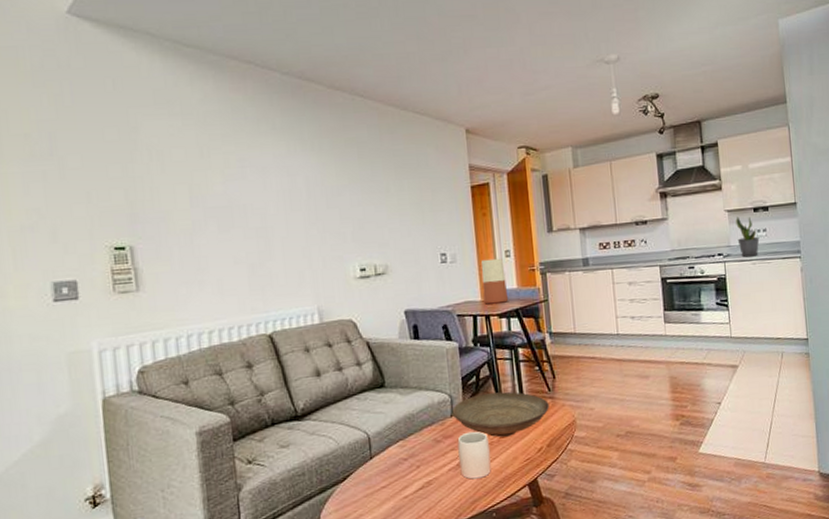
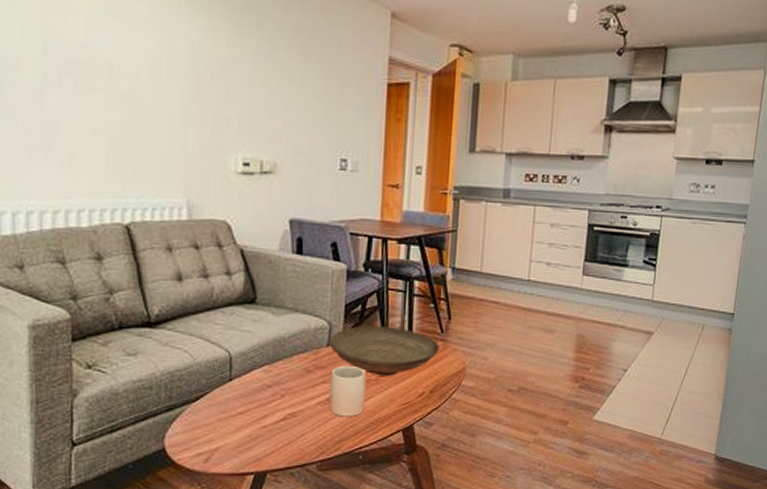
vase: present [480,258,509,305] -> none [383,173,413,227]
potted plant: present [736,217,760,258] -> none [681,167,706,215]

